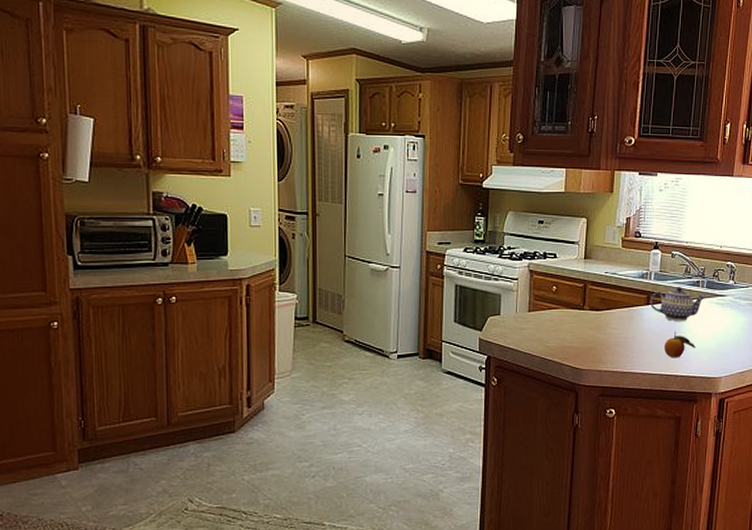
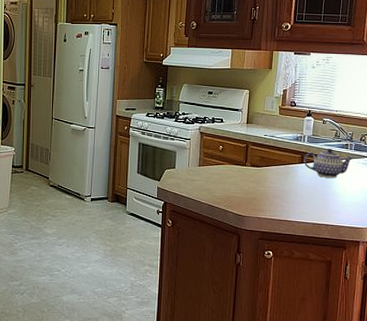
fruit: present [663,331,696,358] -> none [316,186,345,210]

